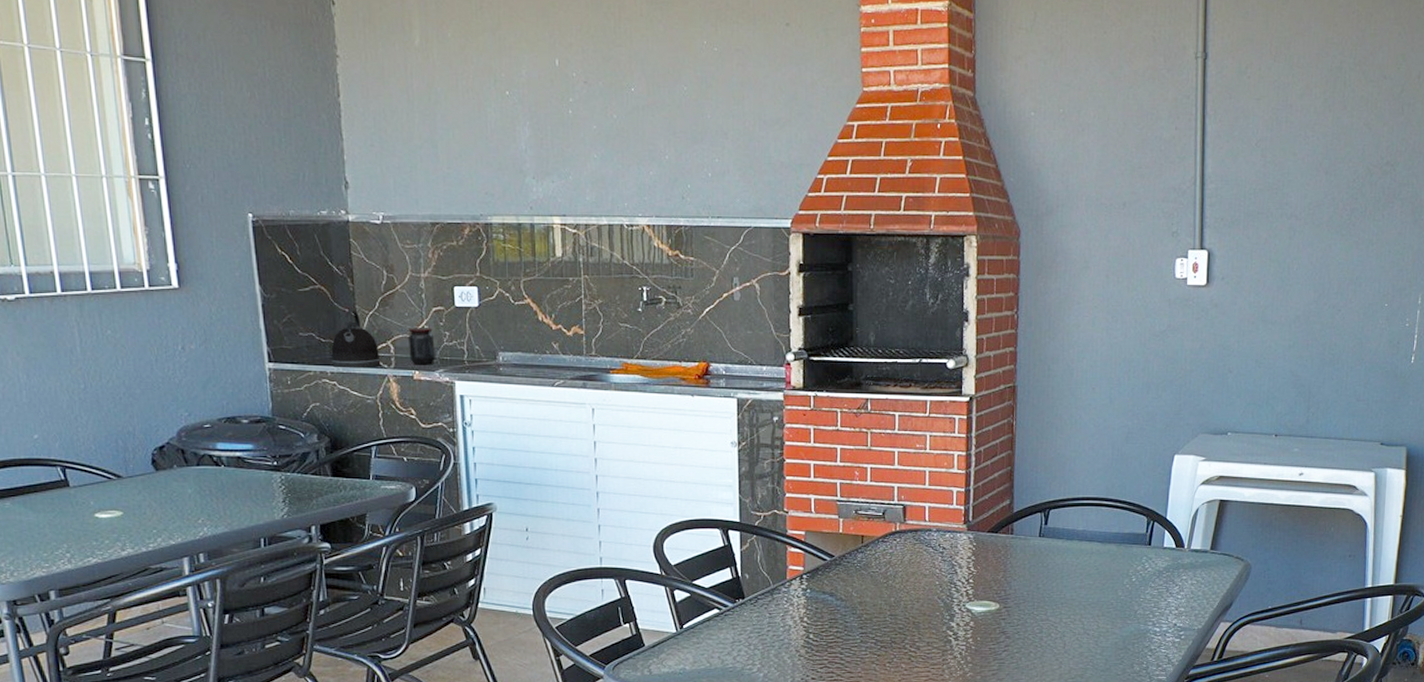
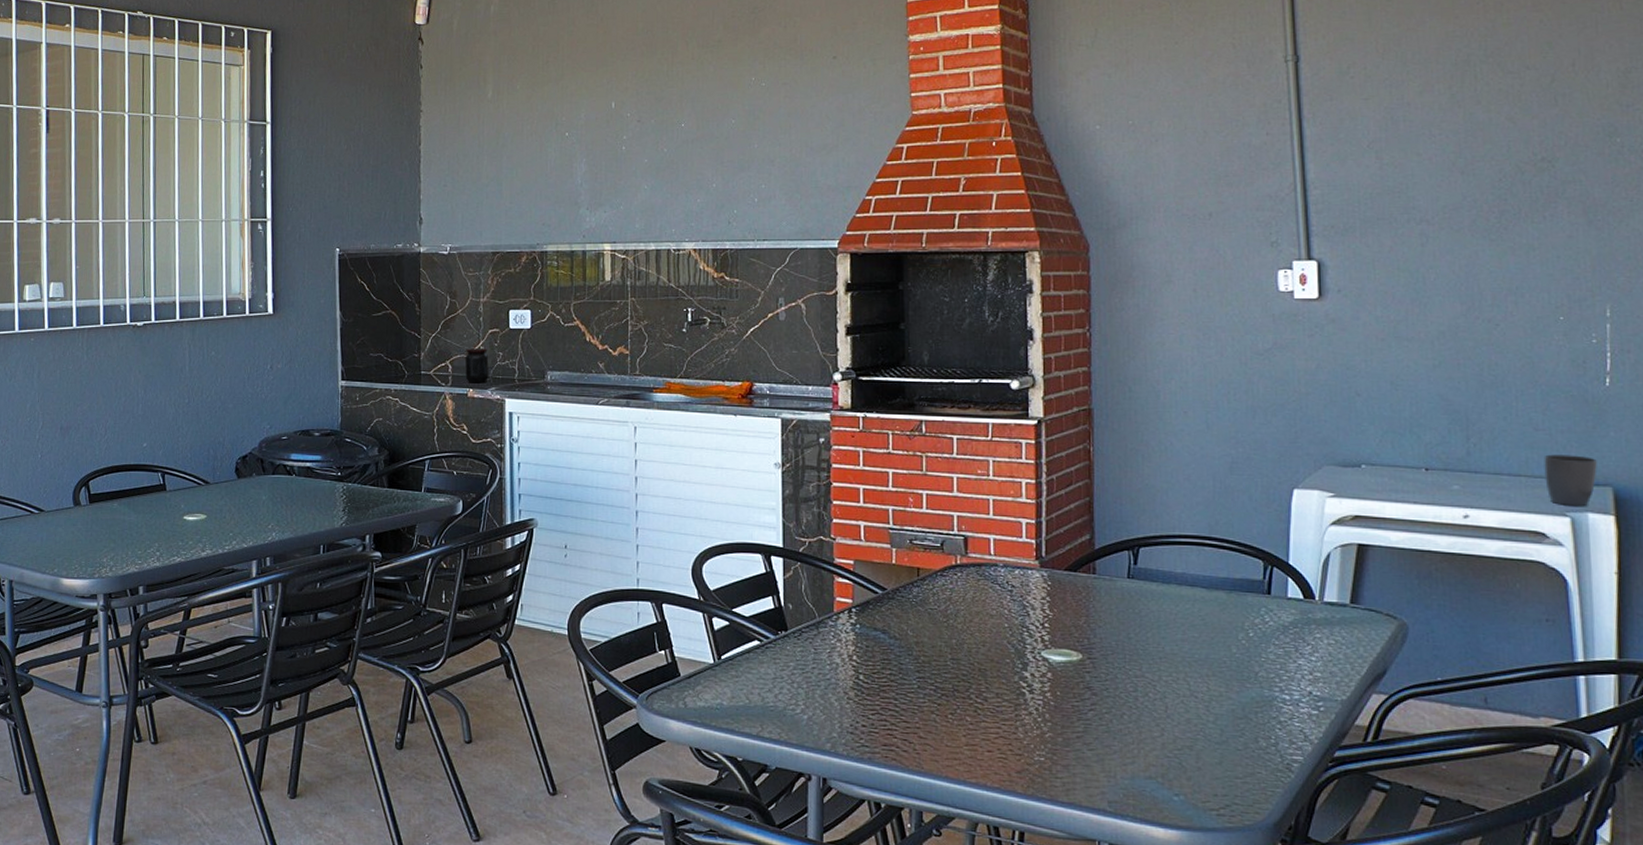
kettle: present [331,308,381,369] -> none [396,330,440,386]
cup: none [1360,421,1398,464] -> present [1544,454,1597,507]

